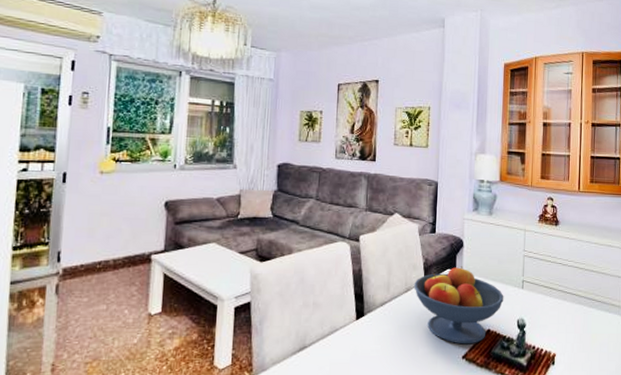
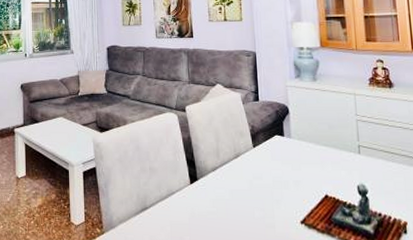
fruit bowl: present [414,266,504,345] -> none [243,132,340,210]

